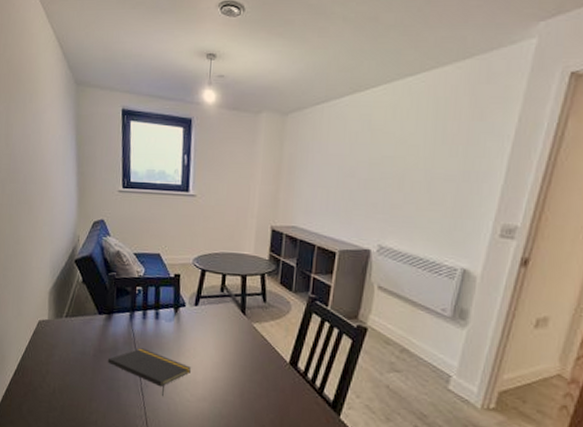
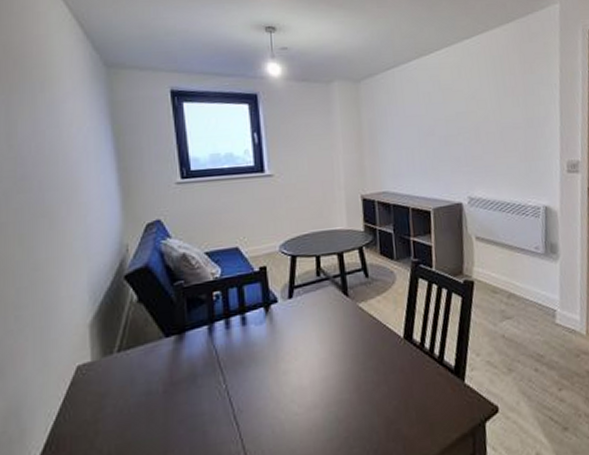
notepad: present [107,348,191,396] -> none [184,365,294,418]

